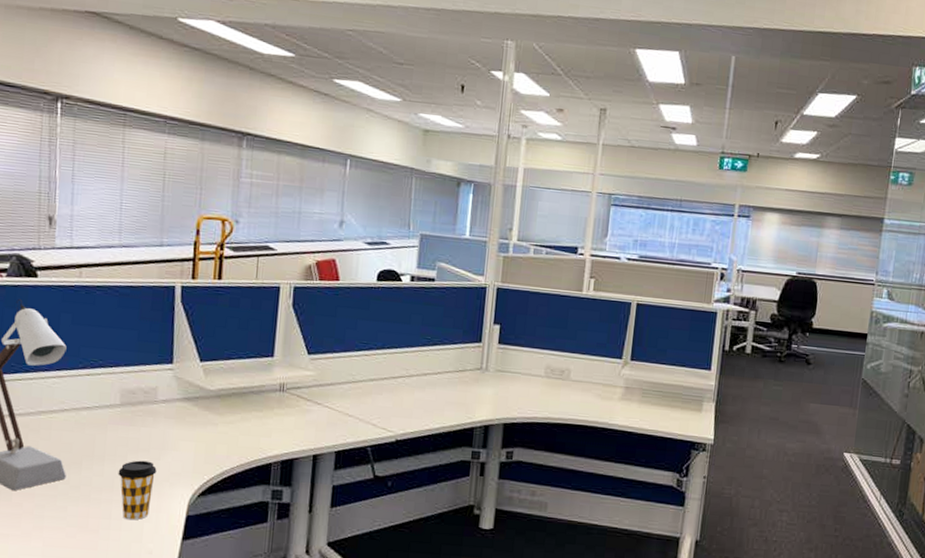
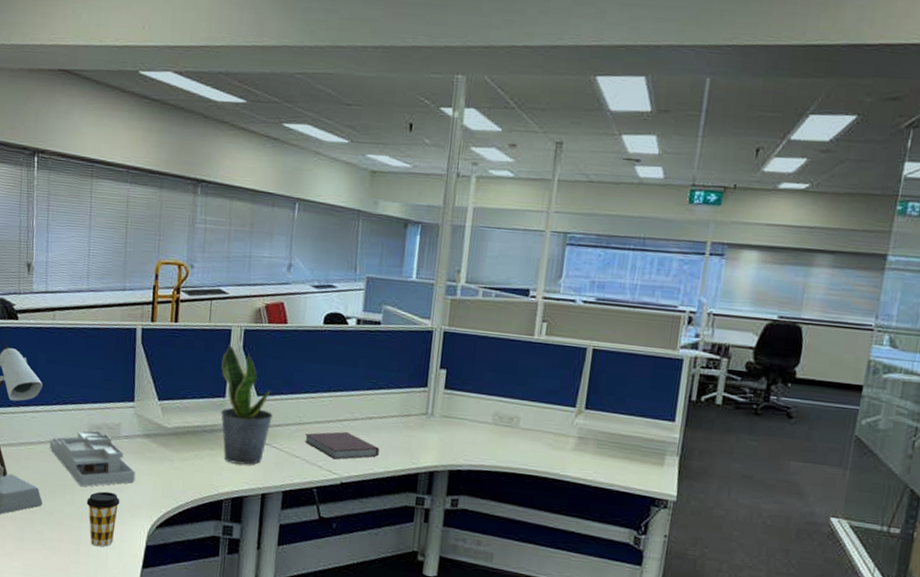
desk organizer: none [74,395,175,457] -> present [49,430,136,487]
potted plant: none [268,301,325,426] -> present [220,344,273,465]
notebook: none [358,388,435,417] -> present [304,431,379,460]

